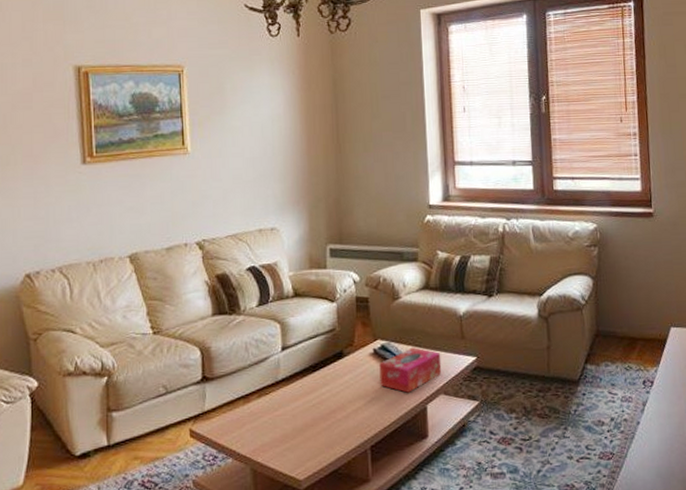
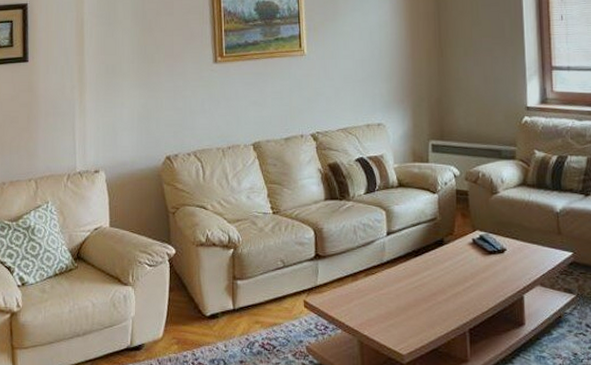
tissue box: present [379,347,442,393] -> none [478,240,539,282]

